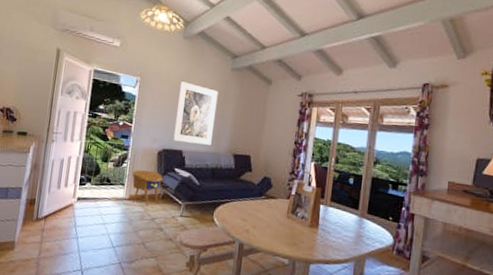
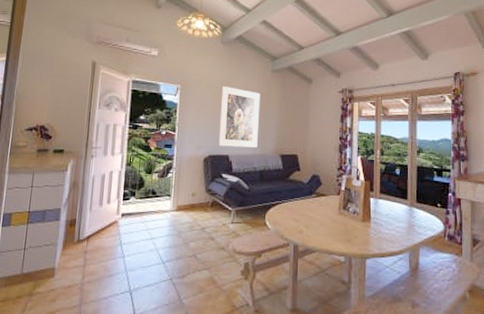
side table: present [132,170,163,207] -> none [179,179,210,216]

